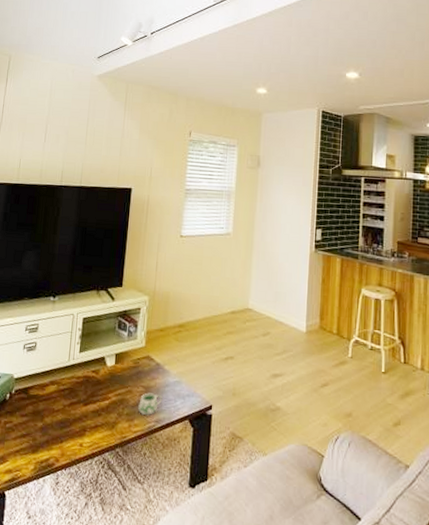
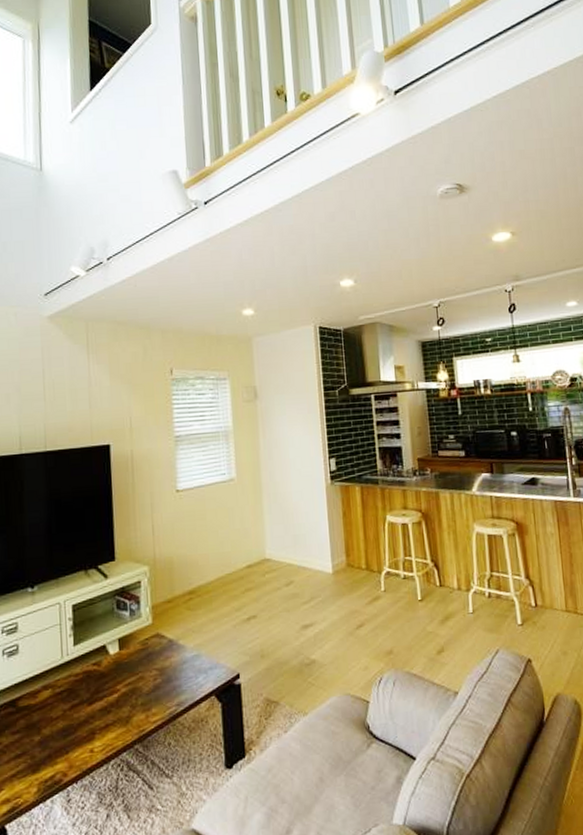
mug: present [138,392,163,416] -> none [154,674,181,702]

